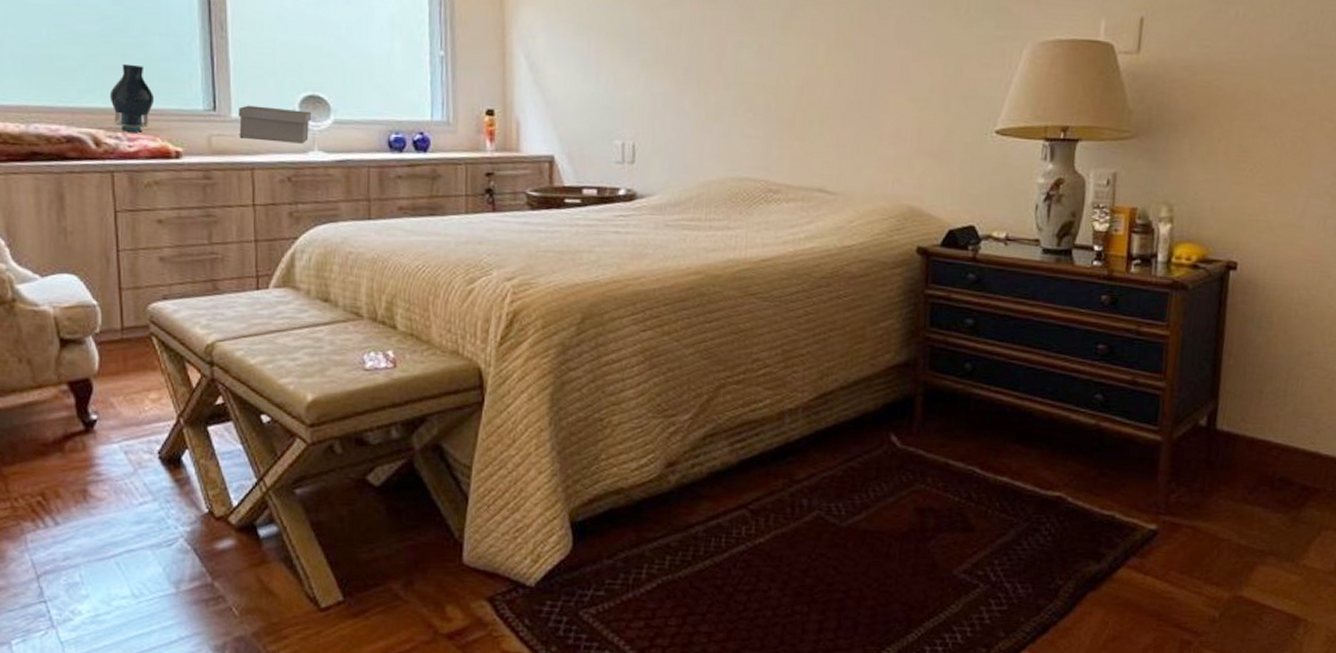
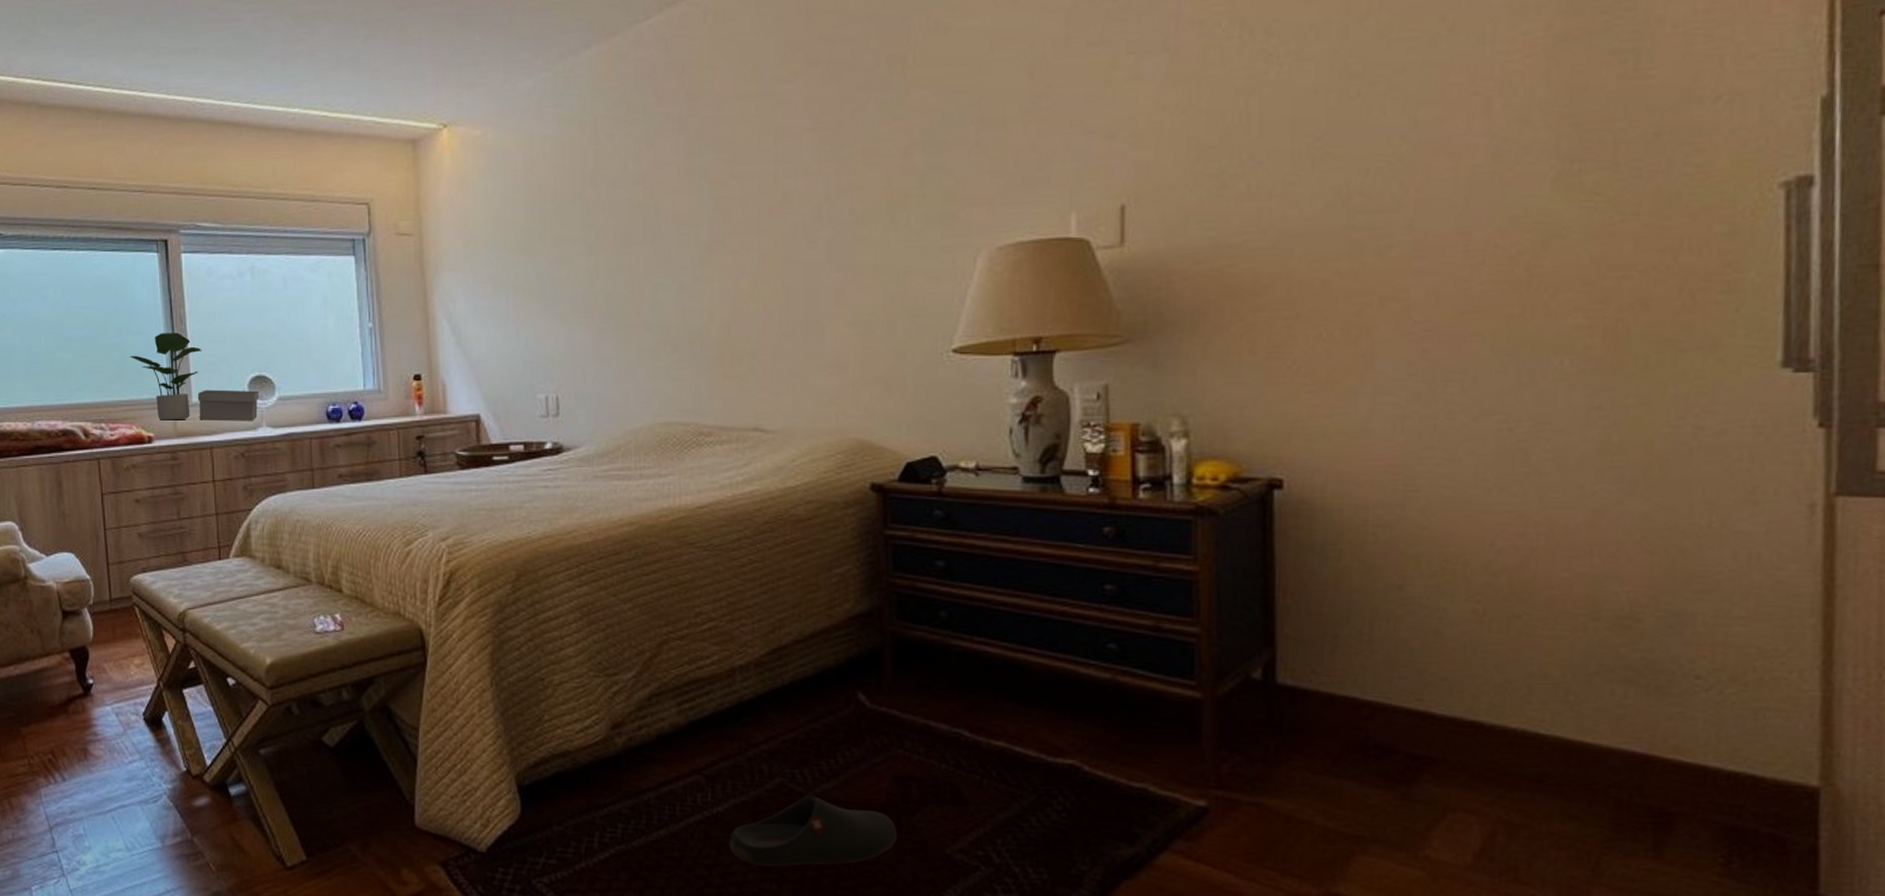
vase: present [109,63,155,132] -> none [94,362,130,422]
potted plant: none [156,37,247,136] -> present [130,332,203,420]
slipper: none [767,526,914,591] -> present [729,795,897,867]

